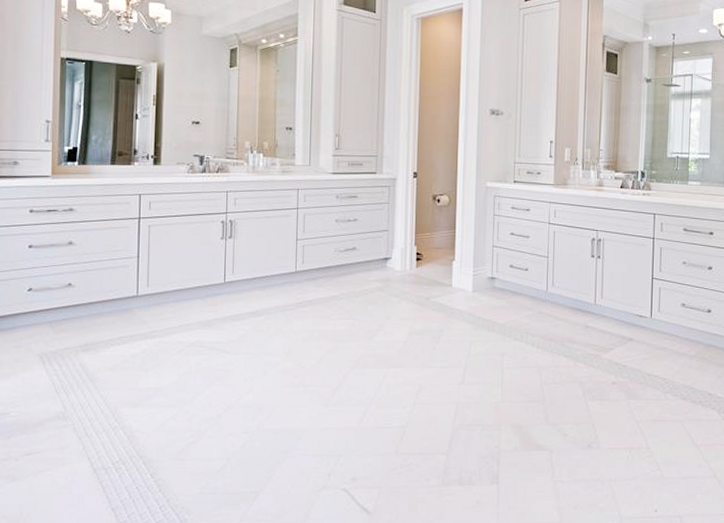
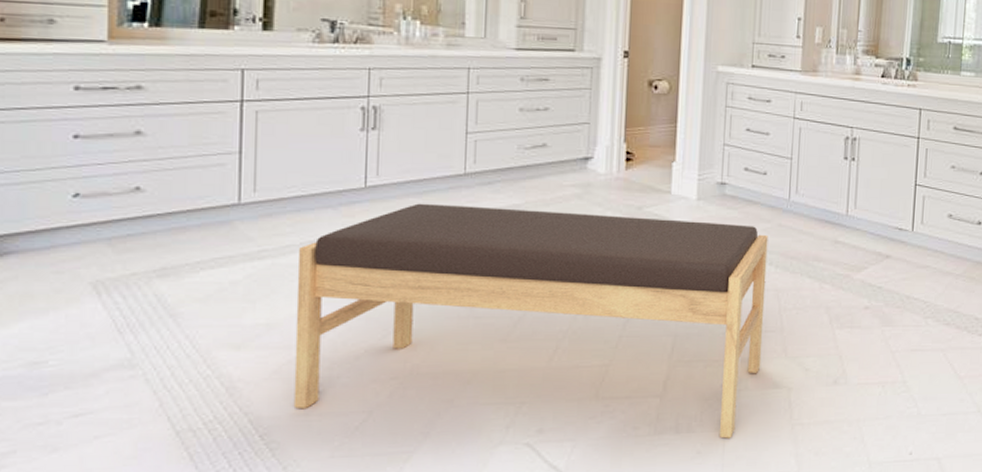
bench: none [174,295,531,491] -> present [293,203,769,439]

